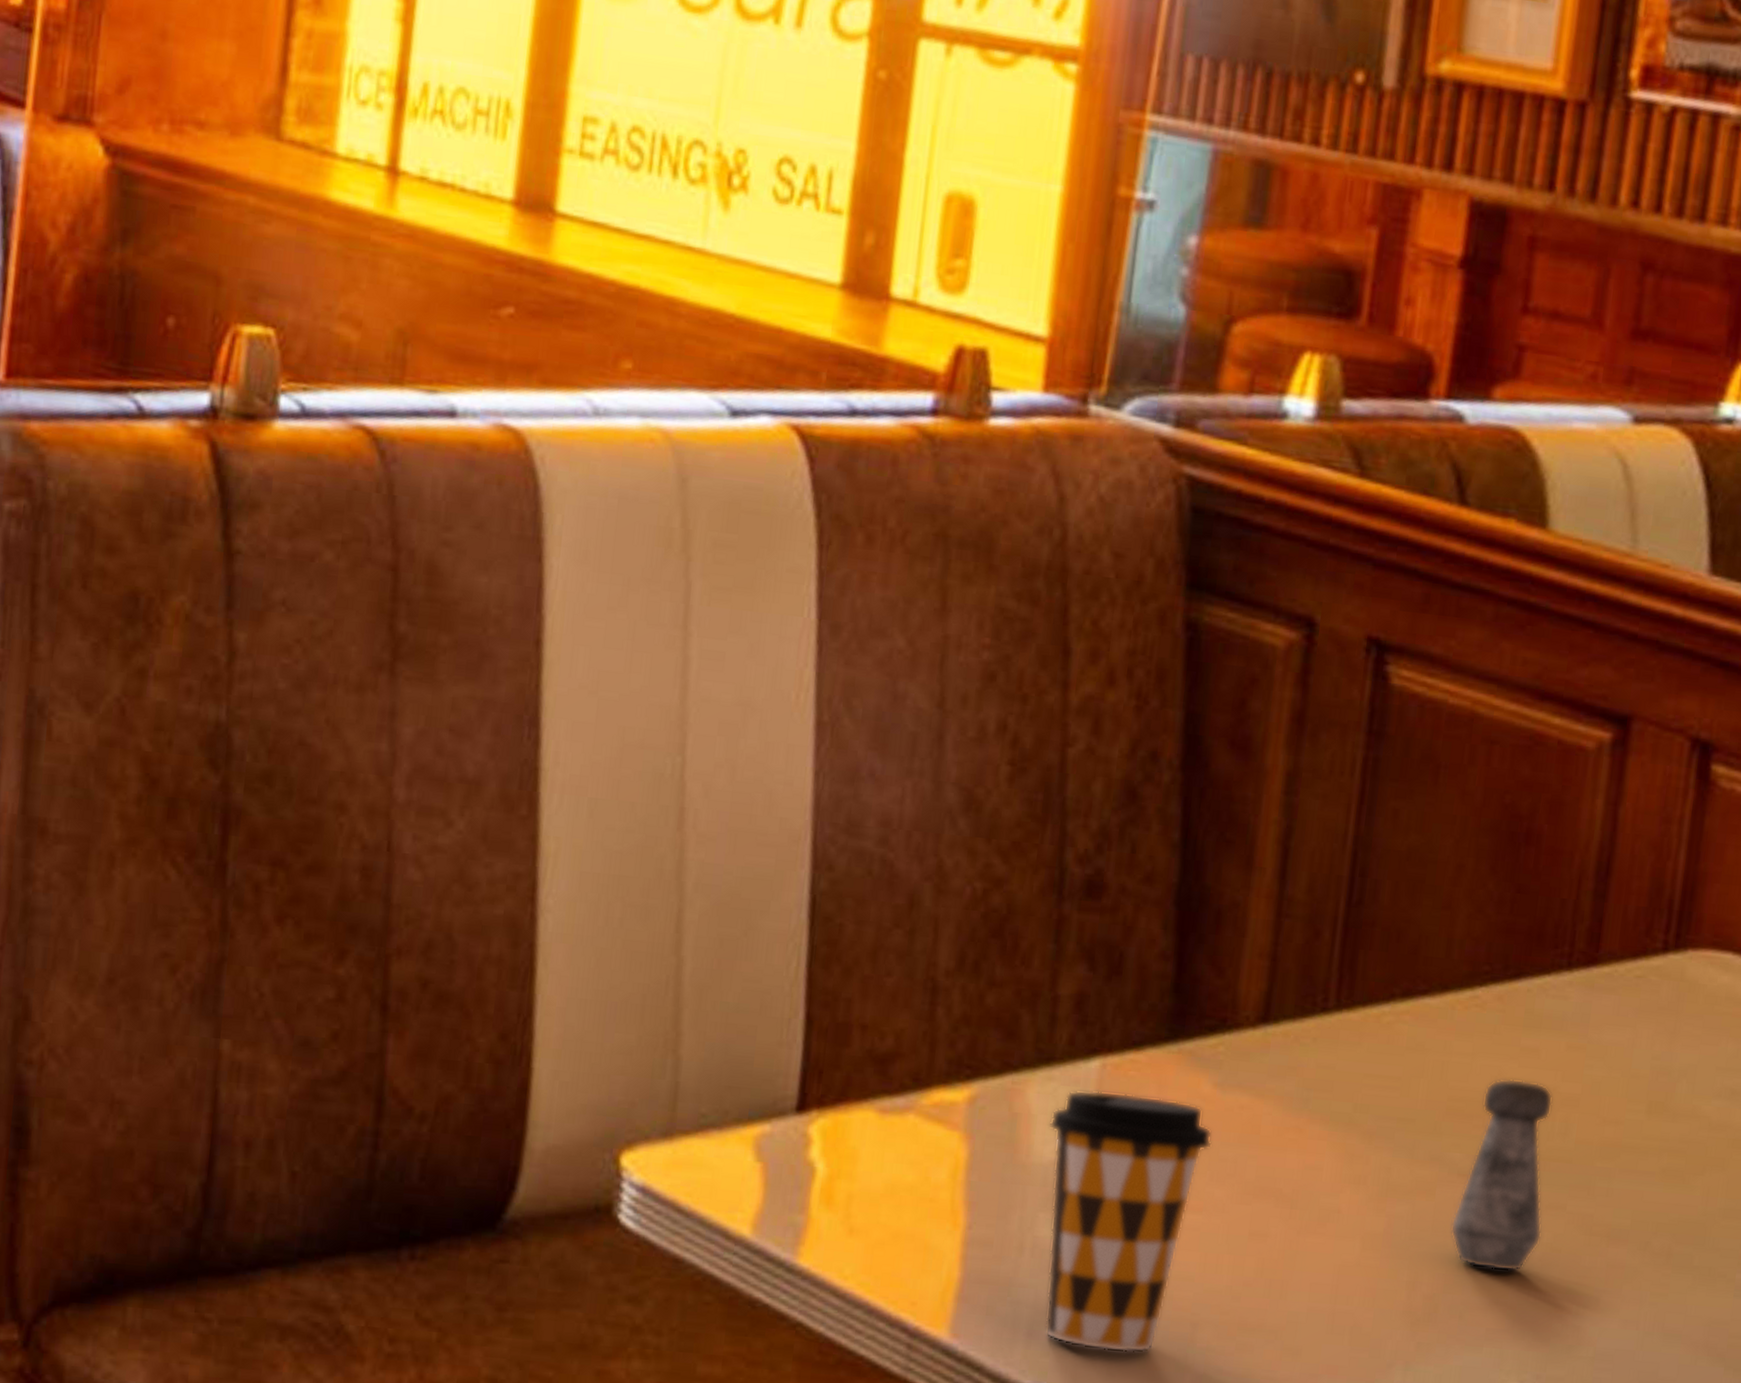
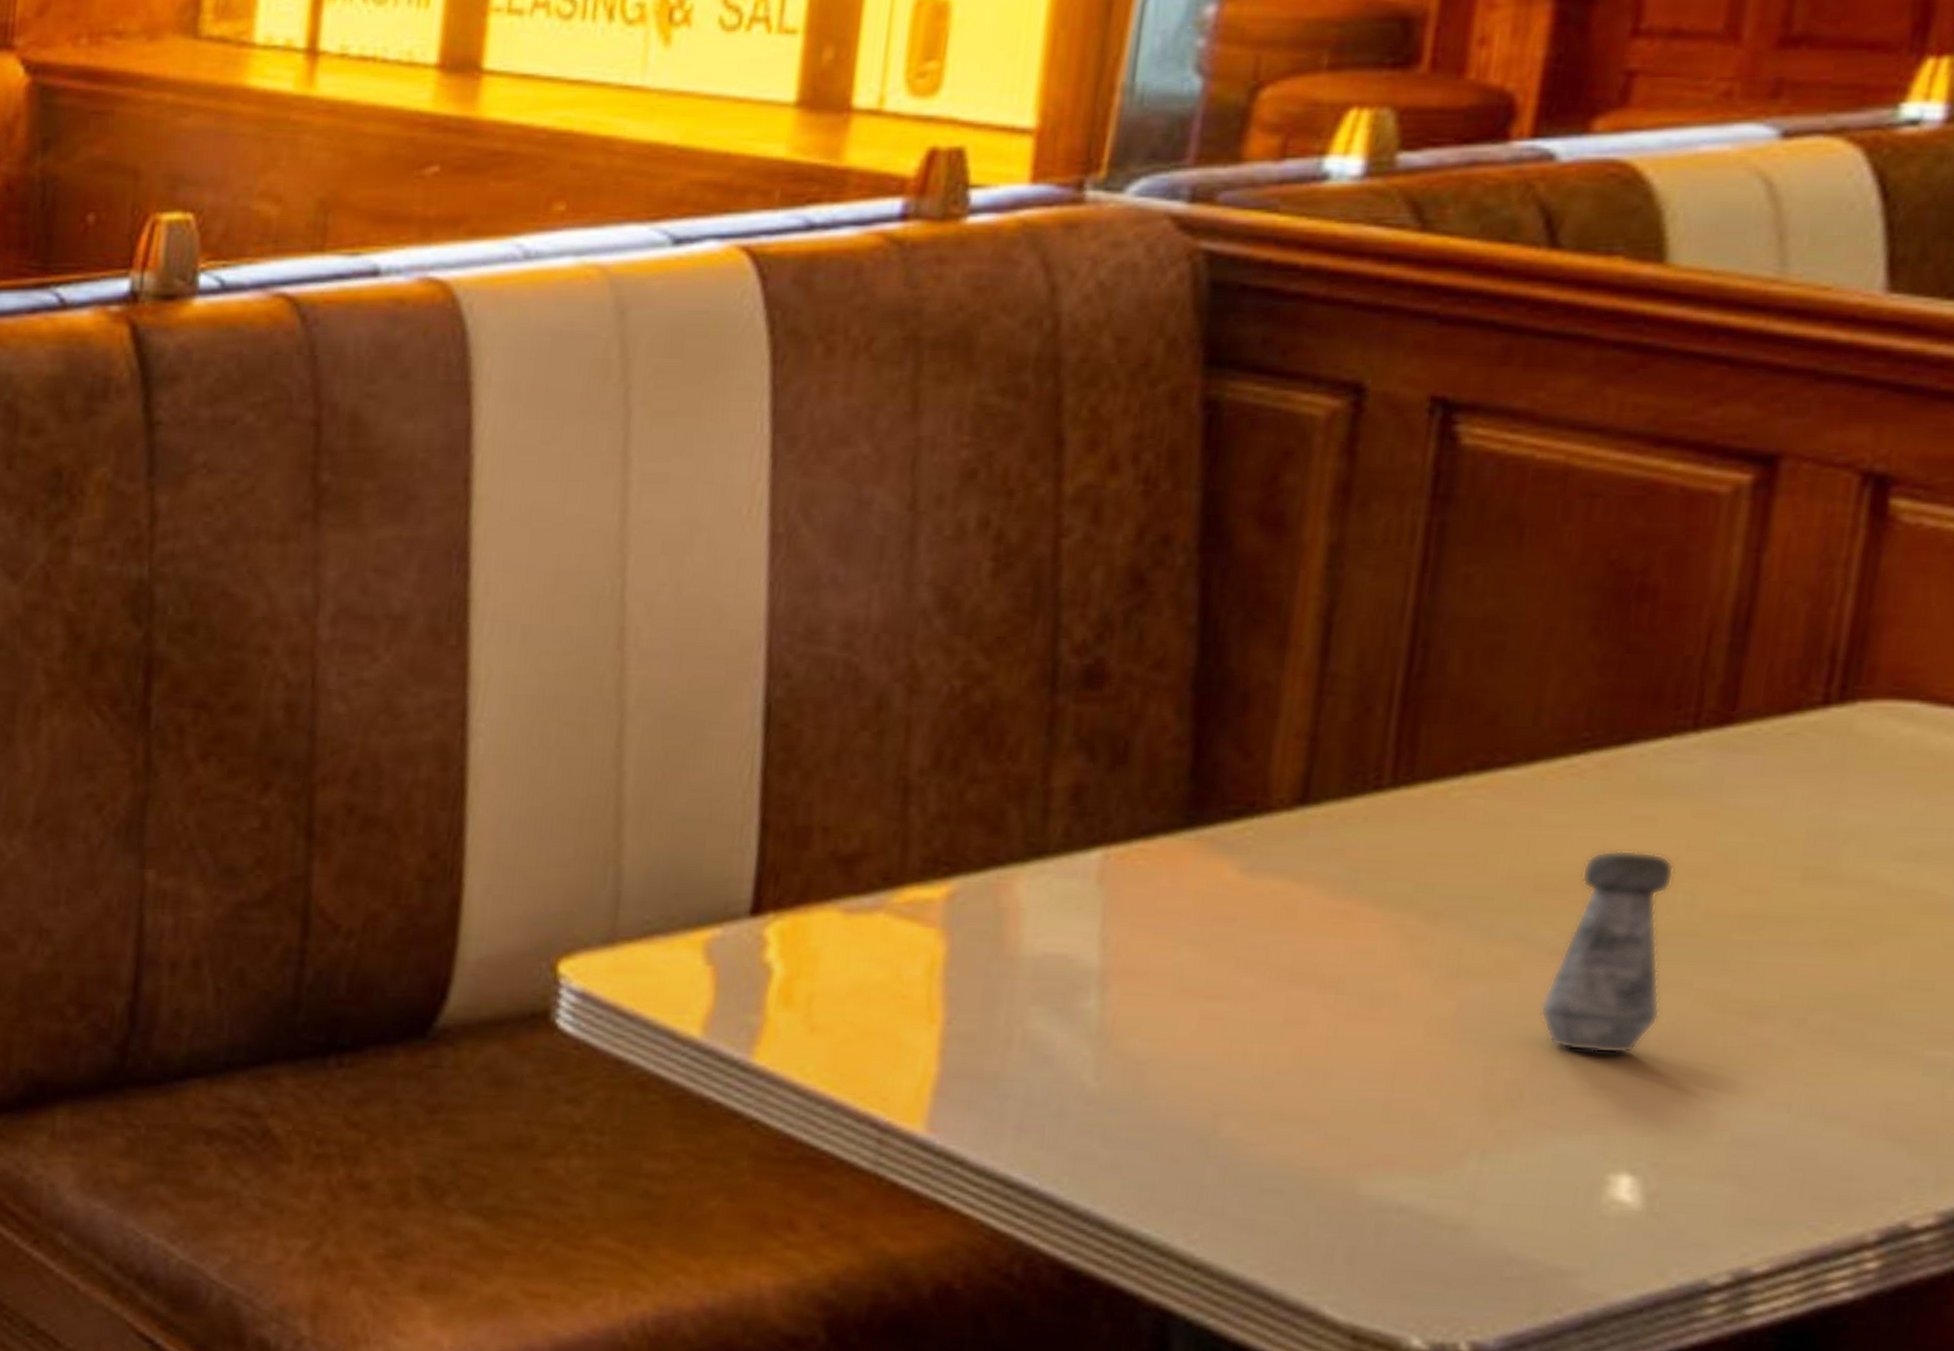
coffee cup: present [1045,1090,1212,1353] -> none [1037,881,1238,1145]

